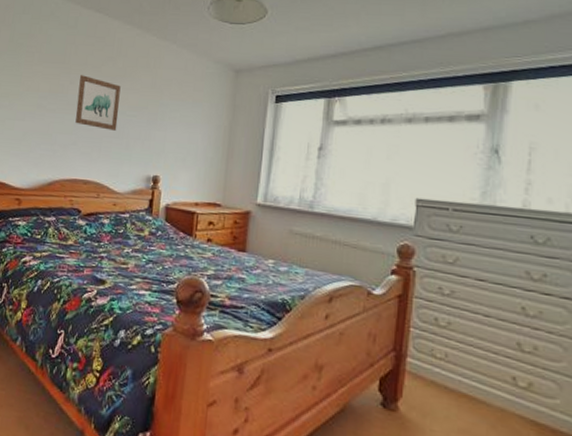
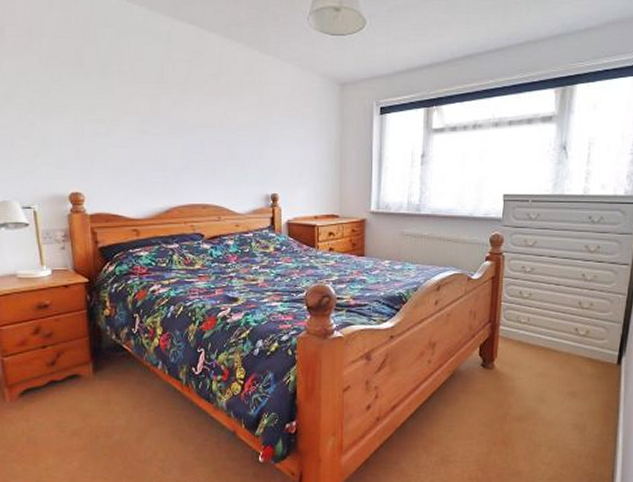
wall art: present [75,75,121,131] -> none [181,95,229,152]

